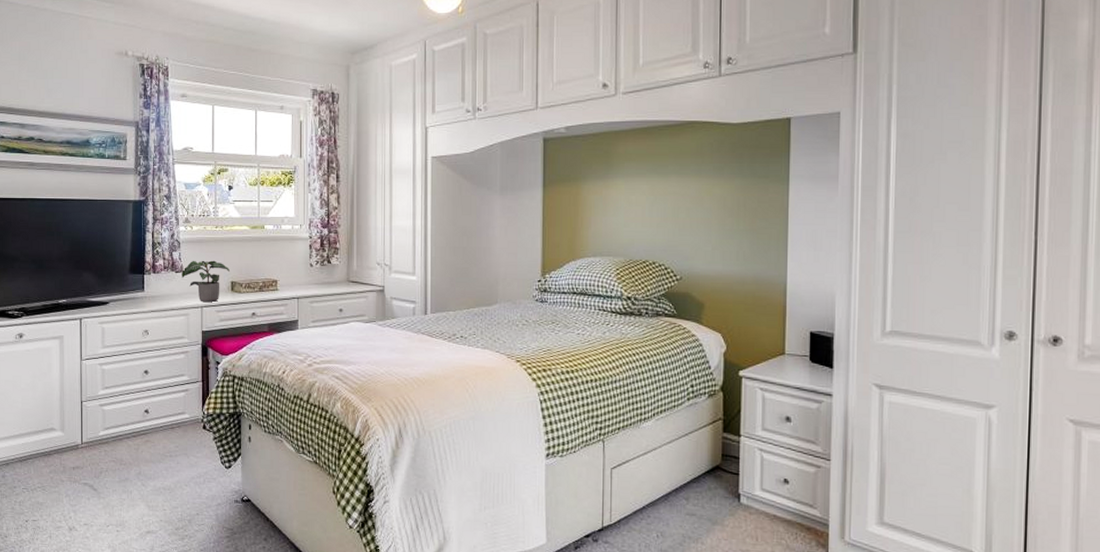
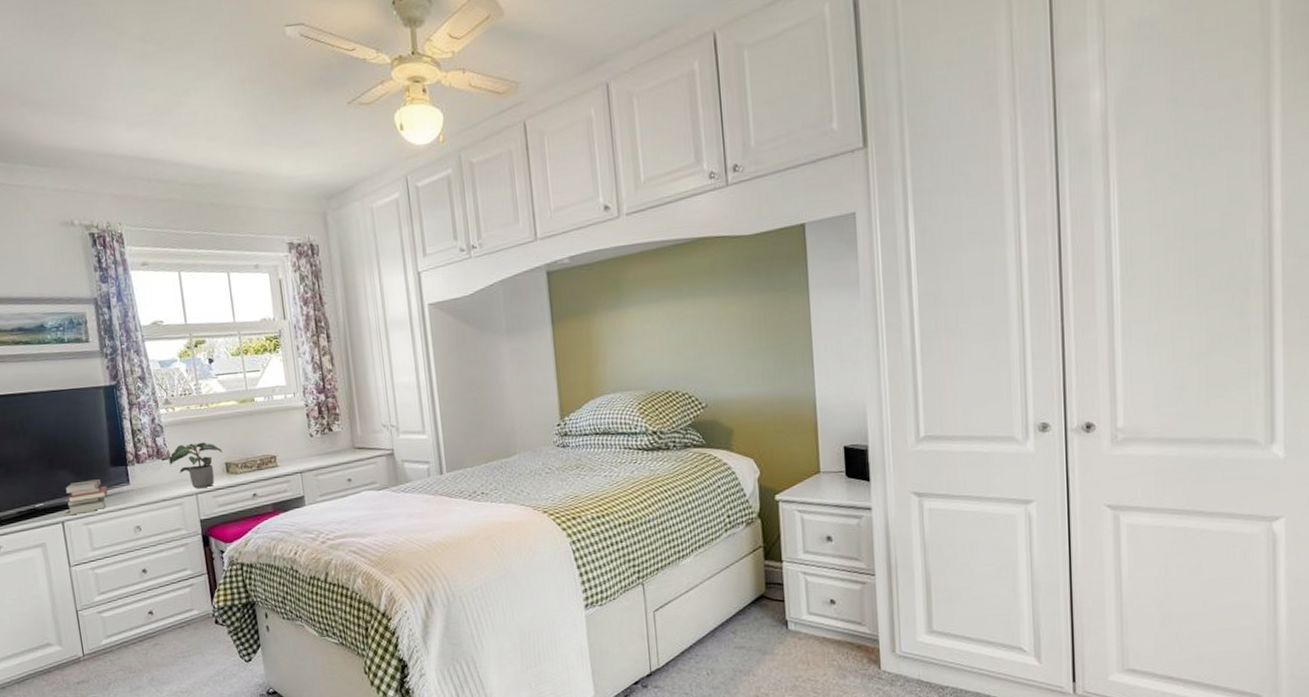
books: none [83,283,124,314] -> present [64,479,108,516]

